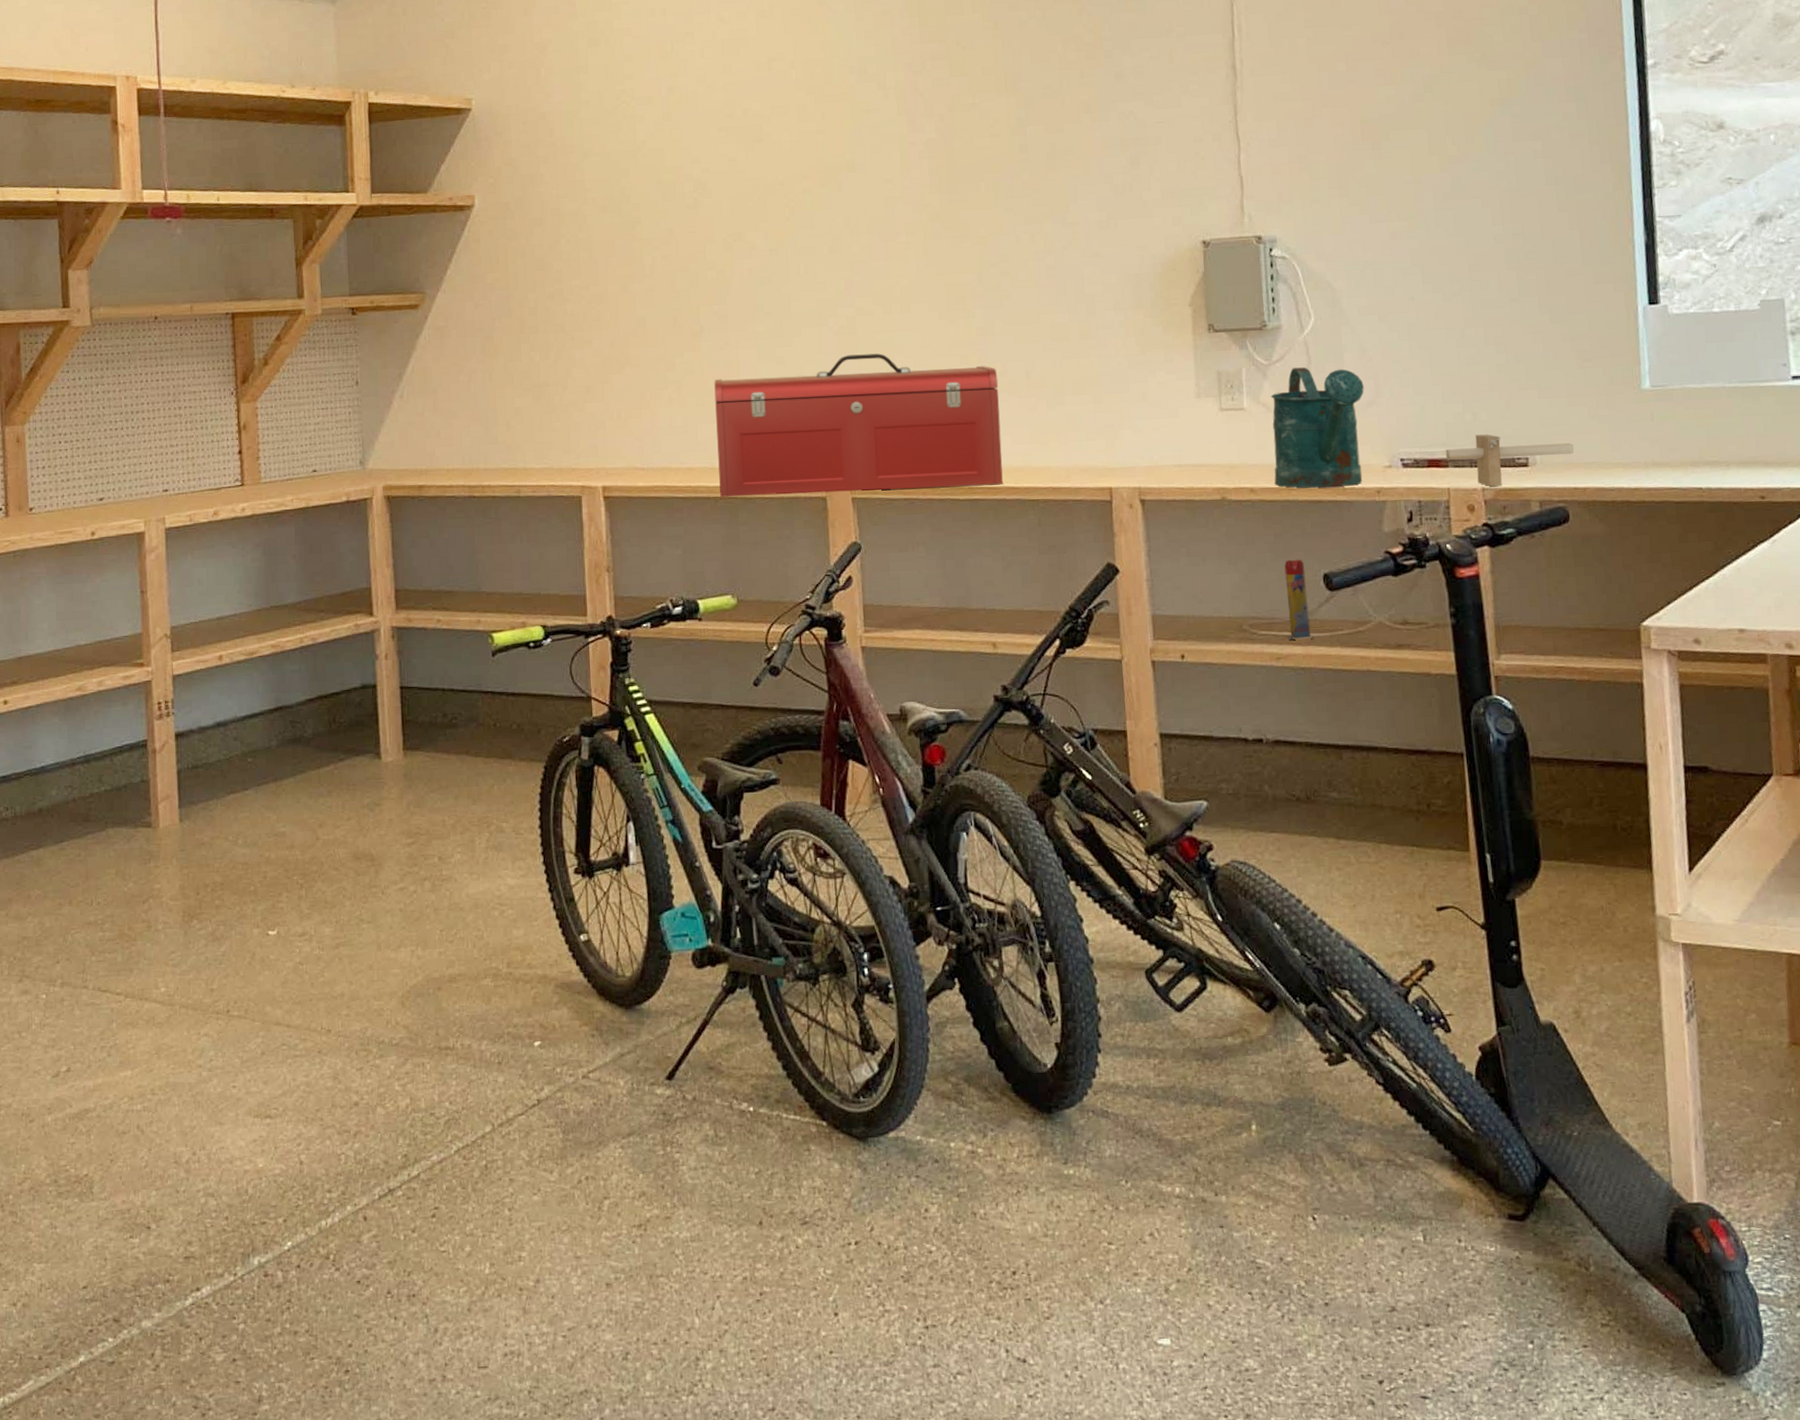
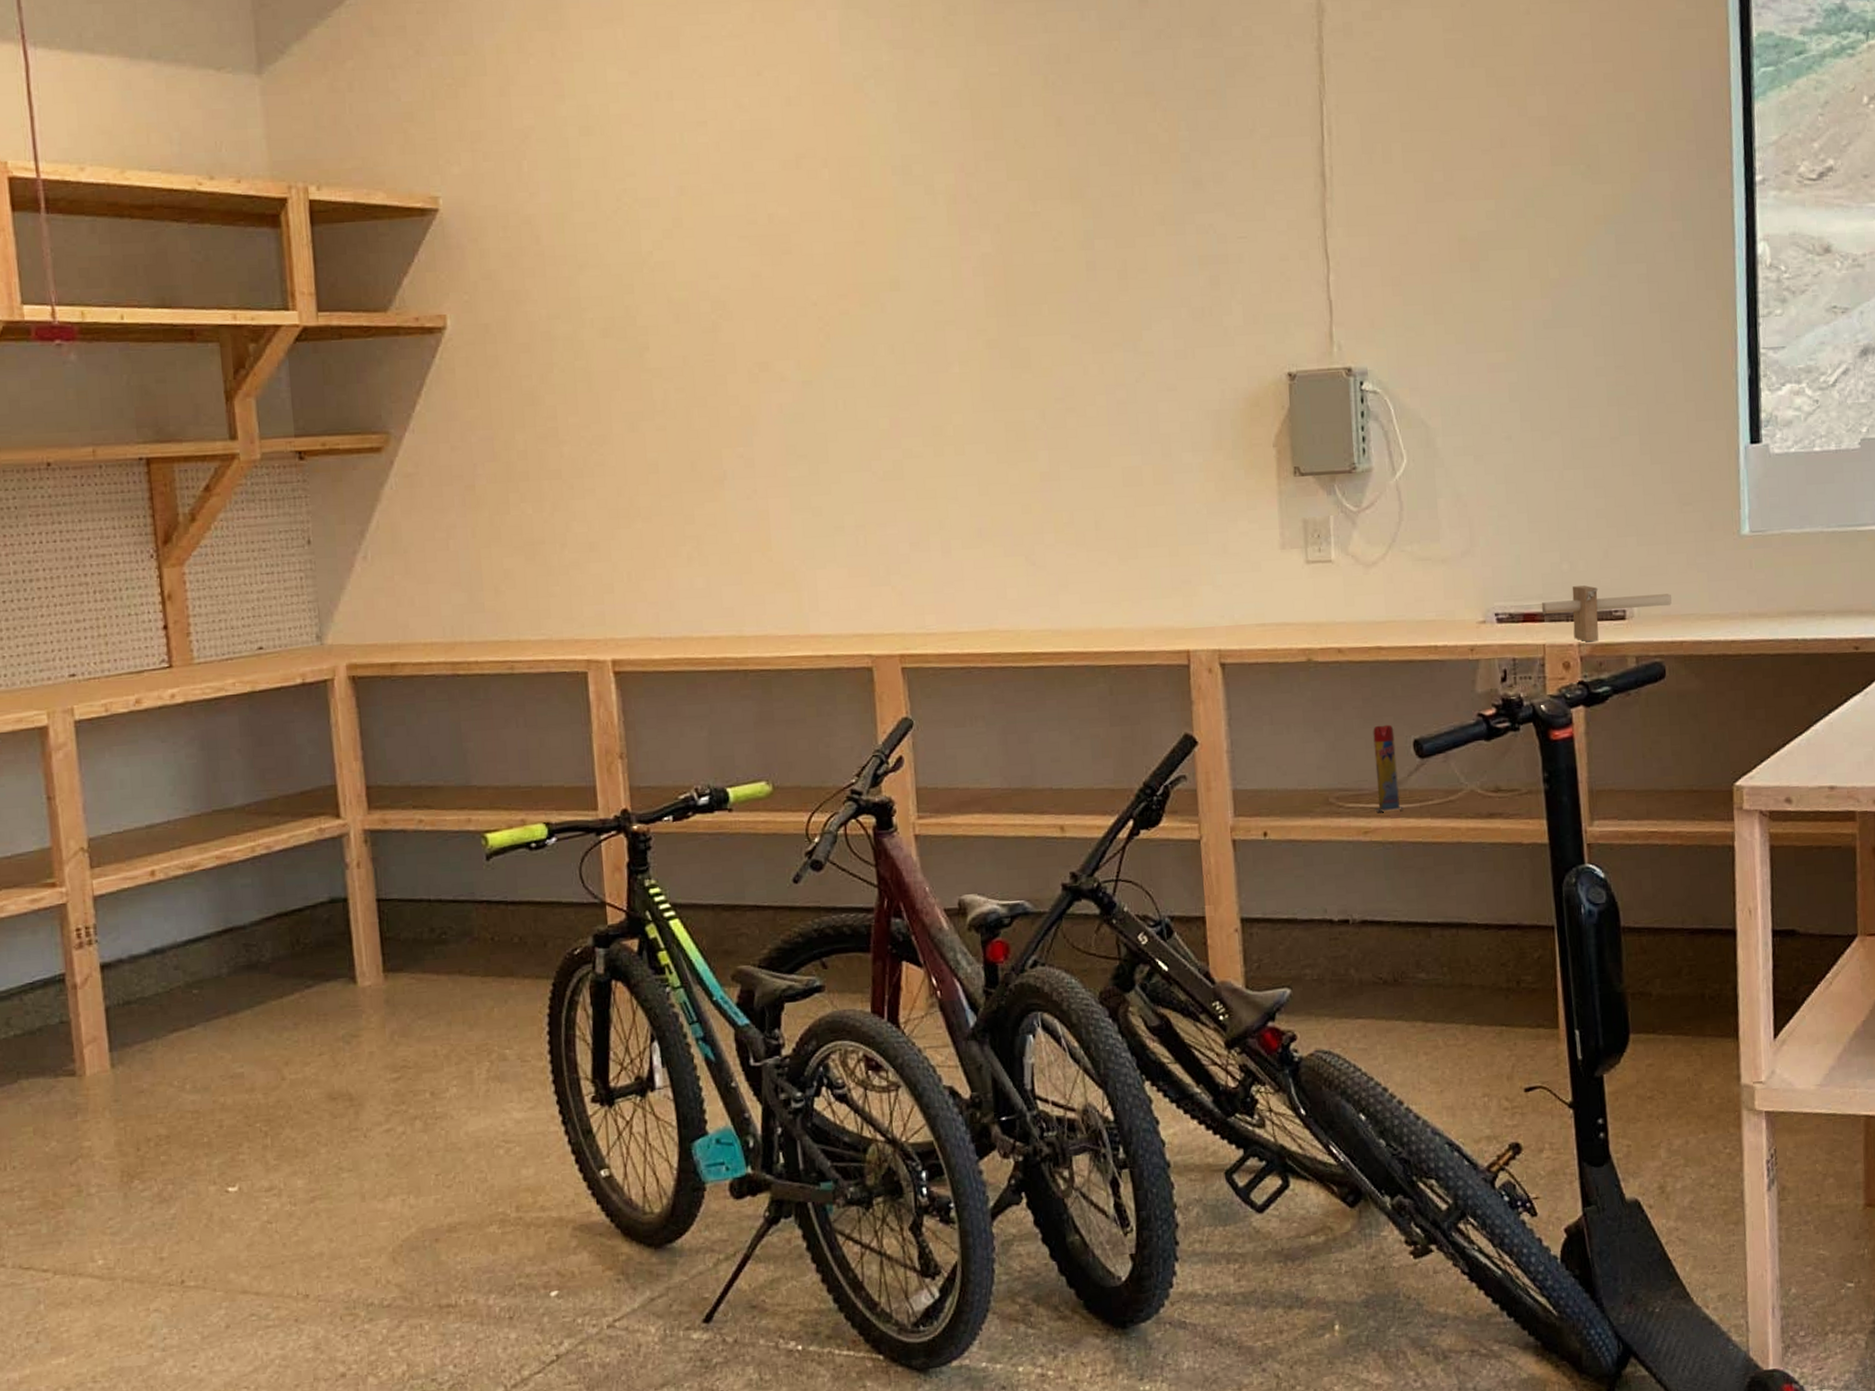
toolbox: present [714,353,1003,498] -> none [740,502,1071,671]
watering can: present [1271,367,1364,488] -> none [1360,514,1459,647]

